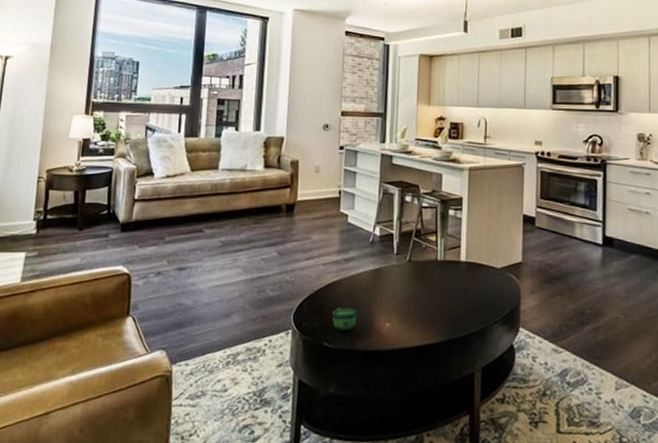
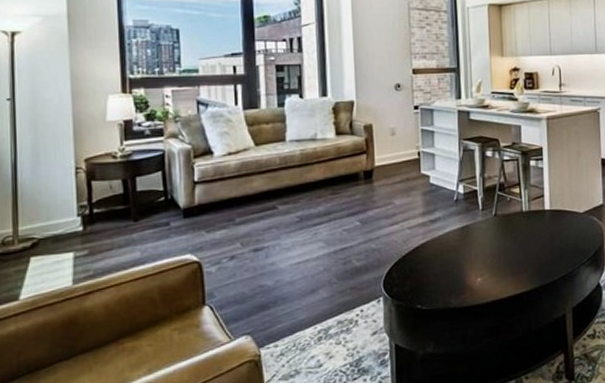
cup: present [332,308,357,331] -> none [423,268,448,292]

